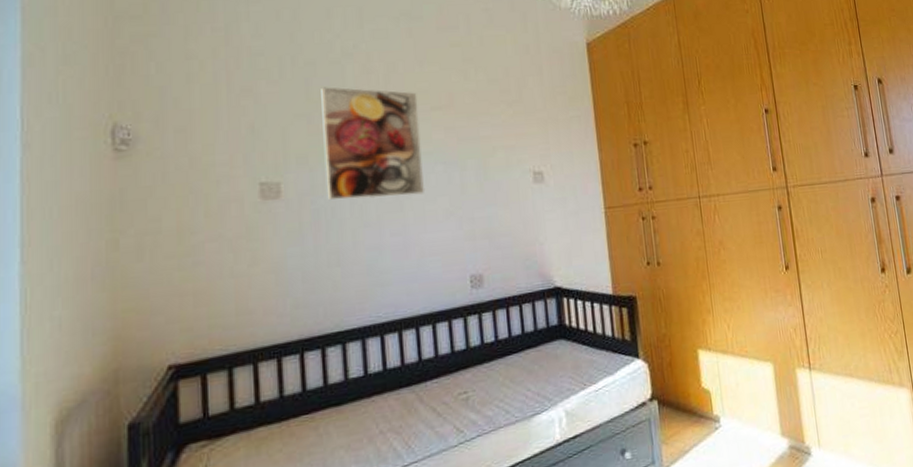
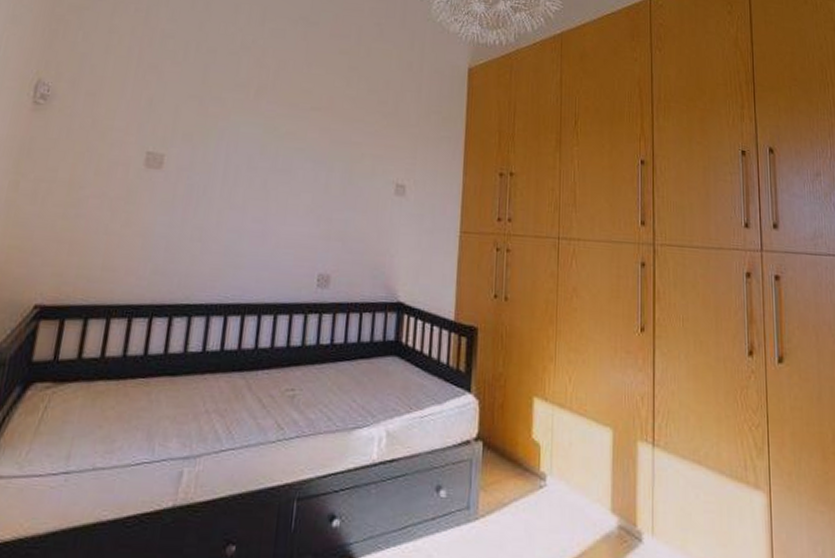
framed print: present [321,87,426,200] -> none [203,74,301,187]

